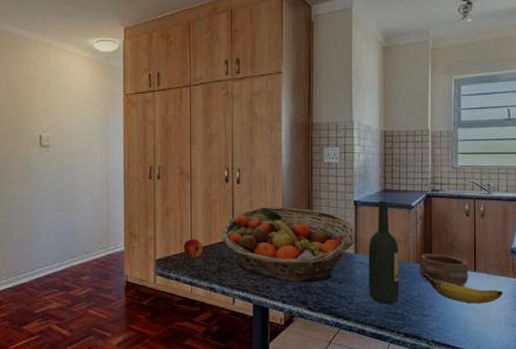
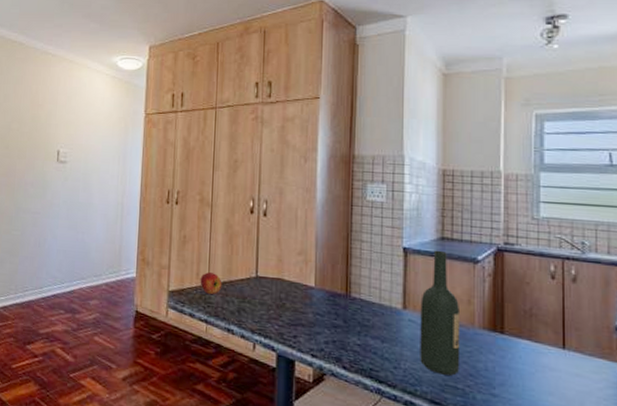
fruit basket: present [221,207,355,283] -> none [243,244,404,338]
pottery: present [419,254,469,286] -> none [486,319,555,365]
banana: present [422,274,503,304] -> none [491,344,605,392]

